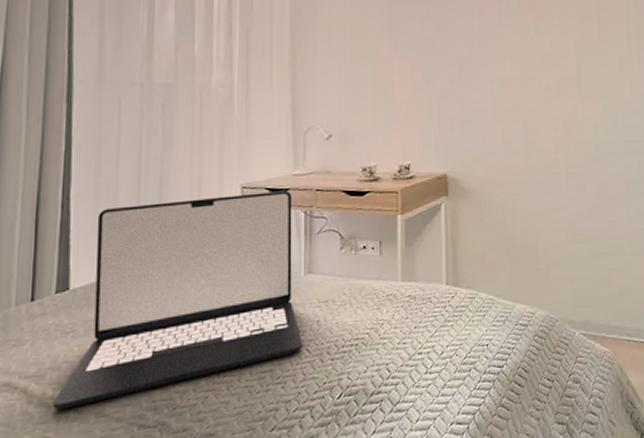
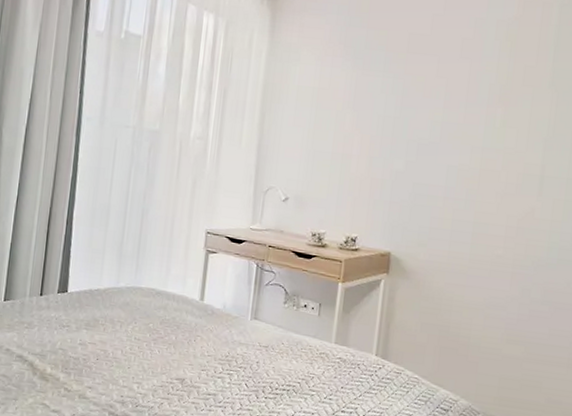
laptop: present [53,190,302,410] -> none [50,231,248,386]

